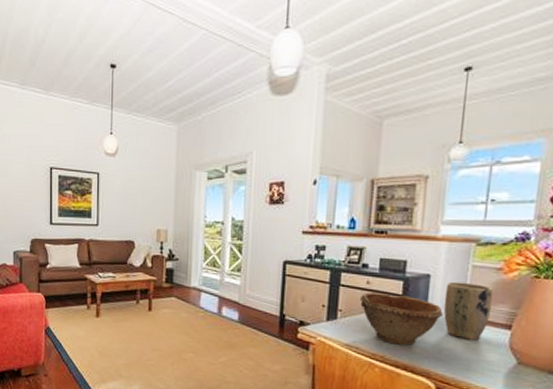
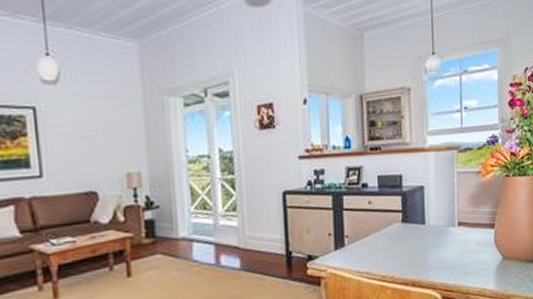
bowl: present [360,292,443,346] -> none [365,211,439,262]
plant pot: present [443,281,493,341] -> none [438,189,477,245]

